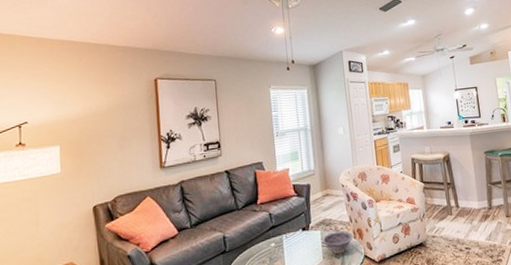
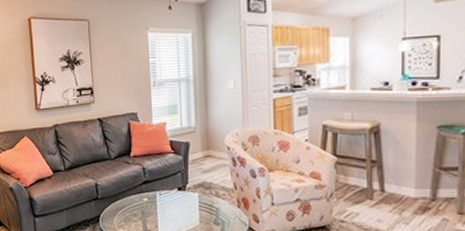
decorative bowl: present [322,231,353,254] -> none [200,197,236,221]

